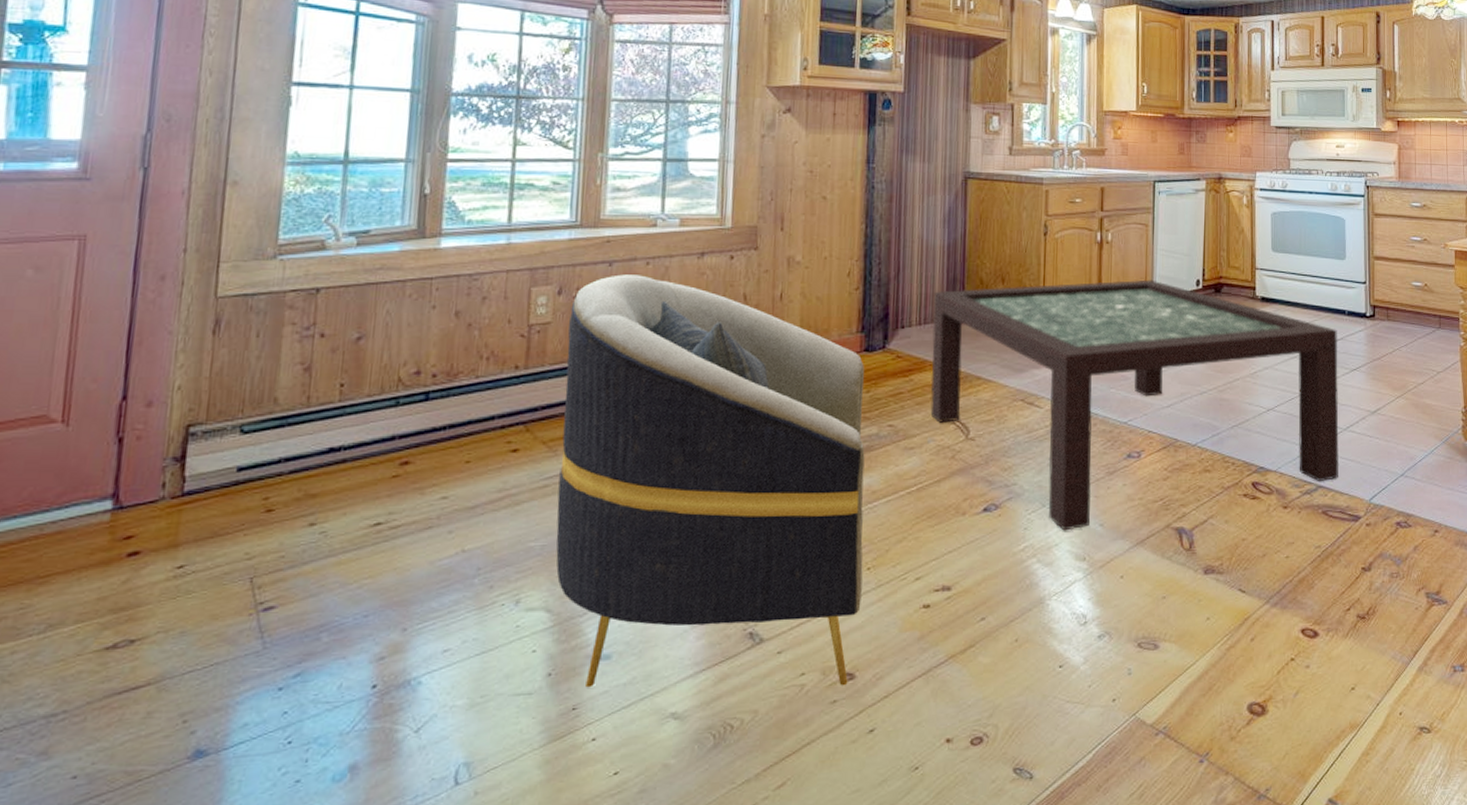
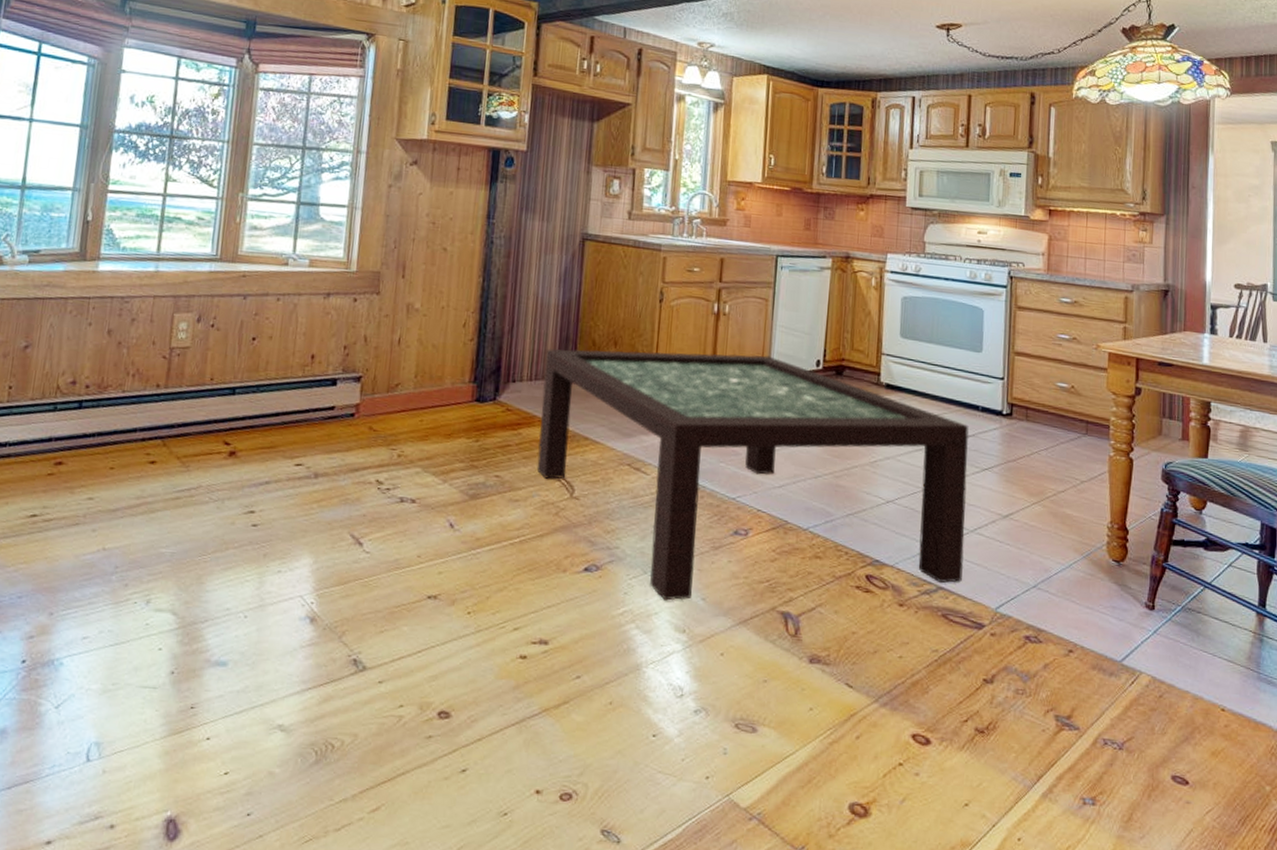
armchair: present [556,274,865,688] -> none [183,308,475,723]

